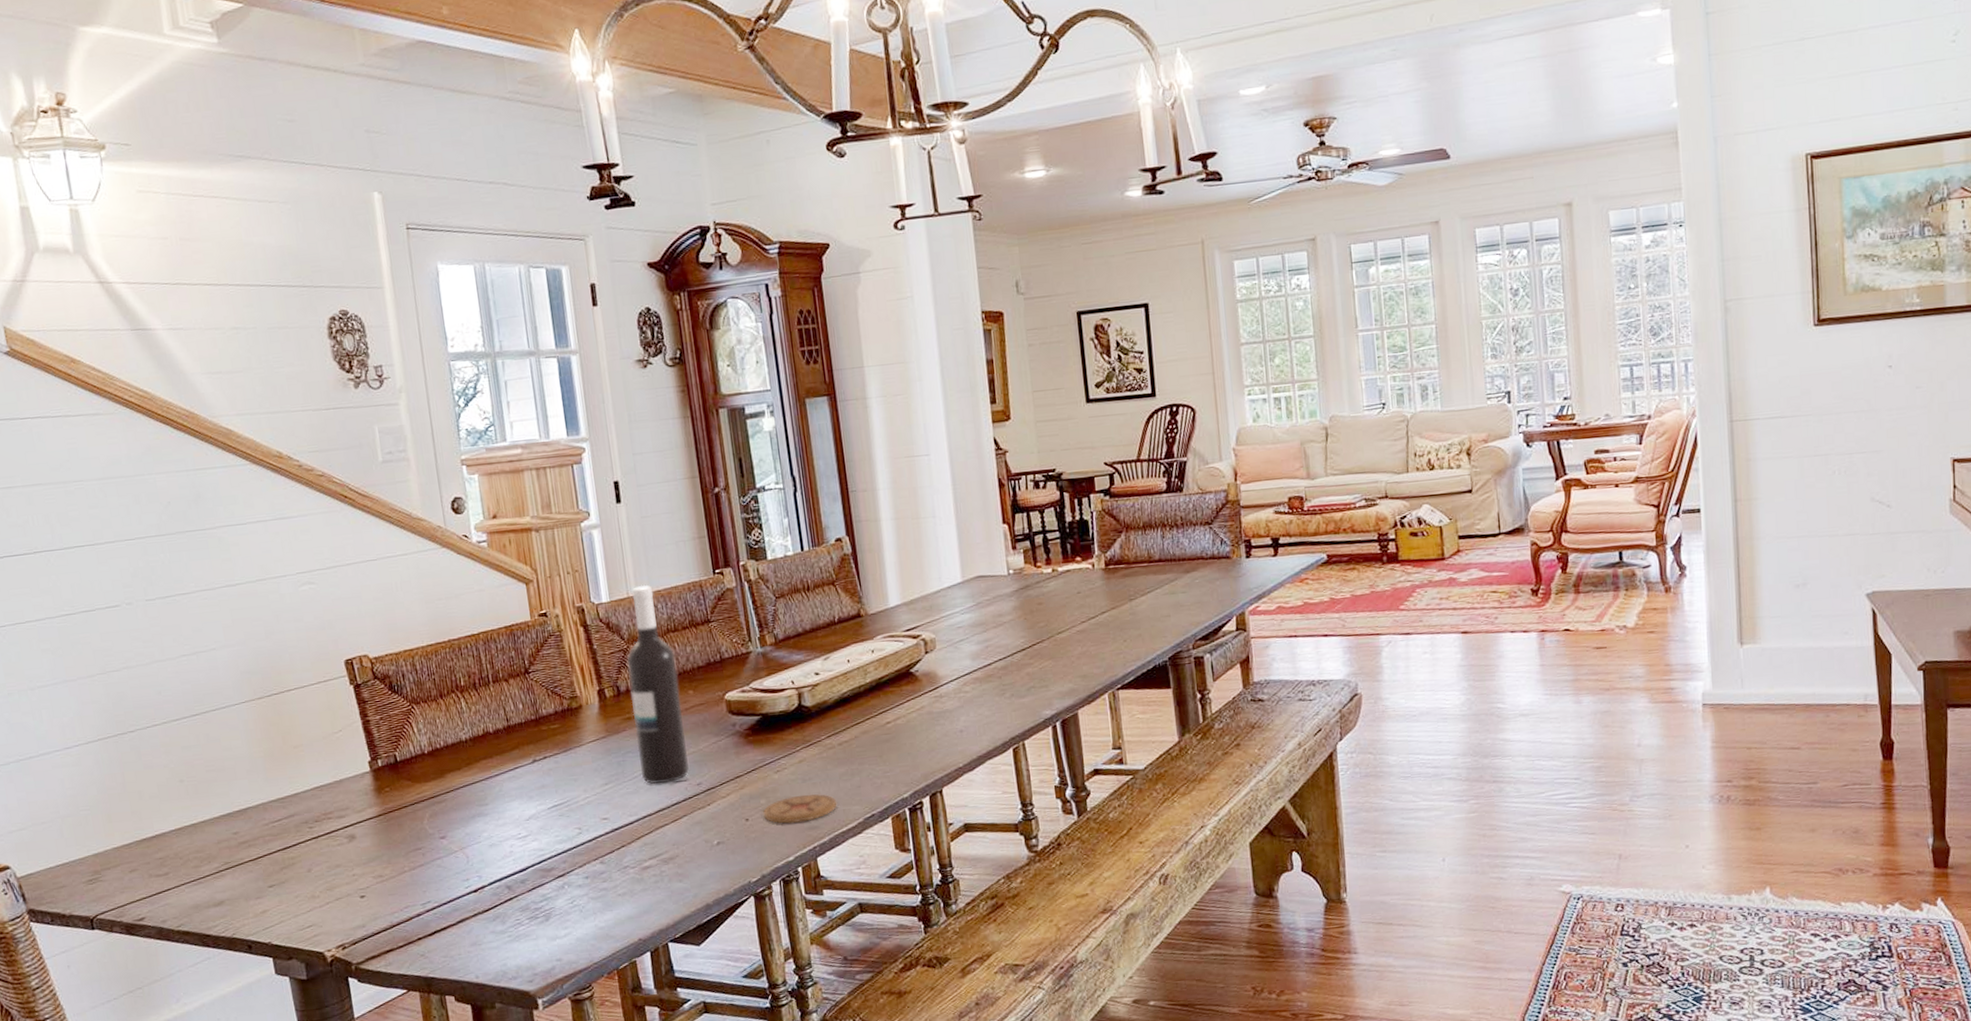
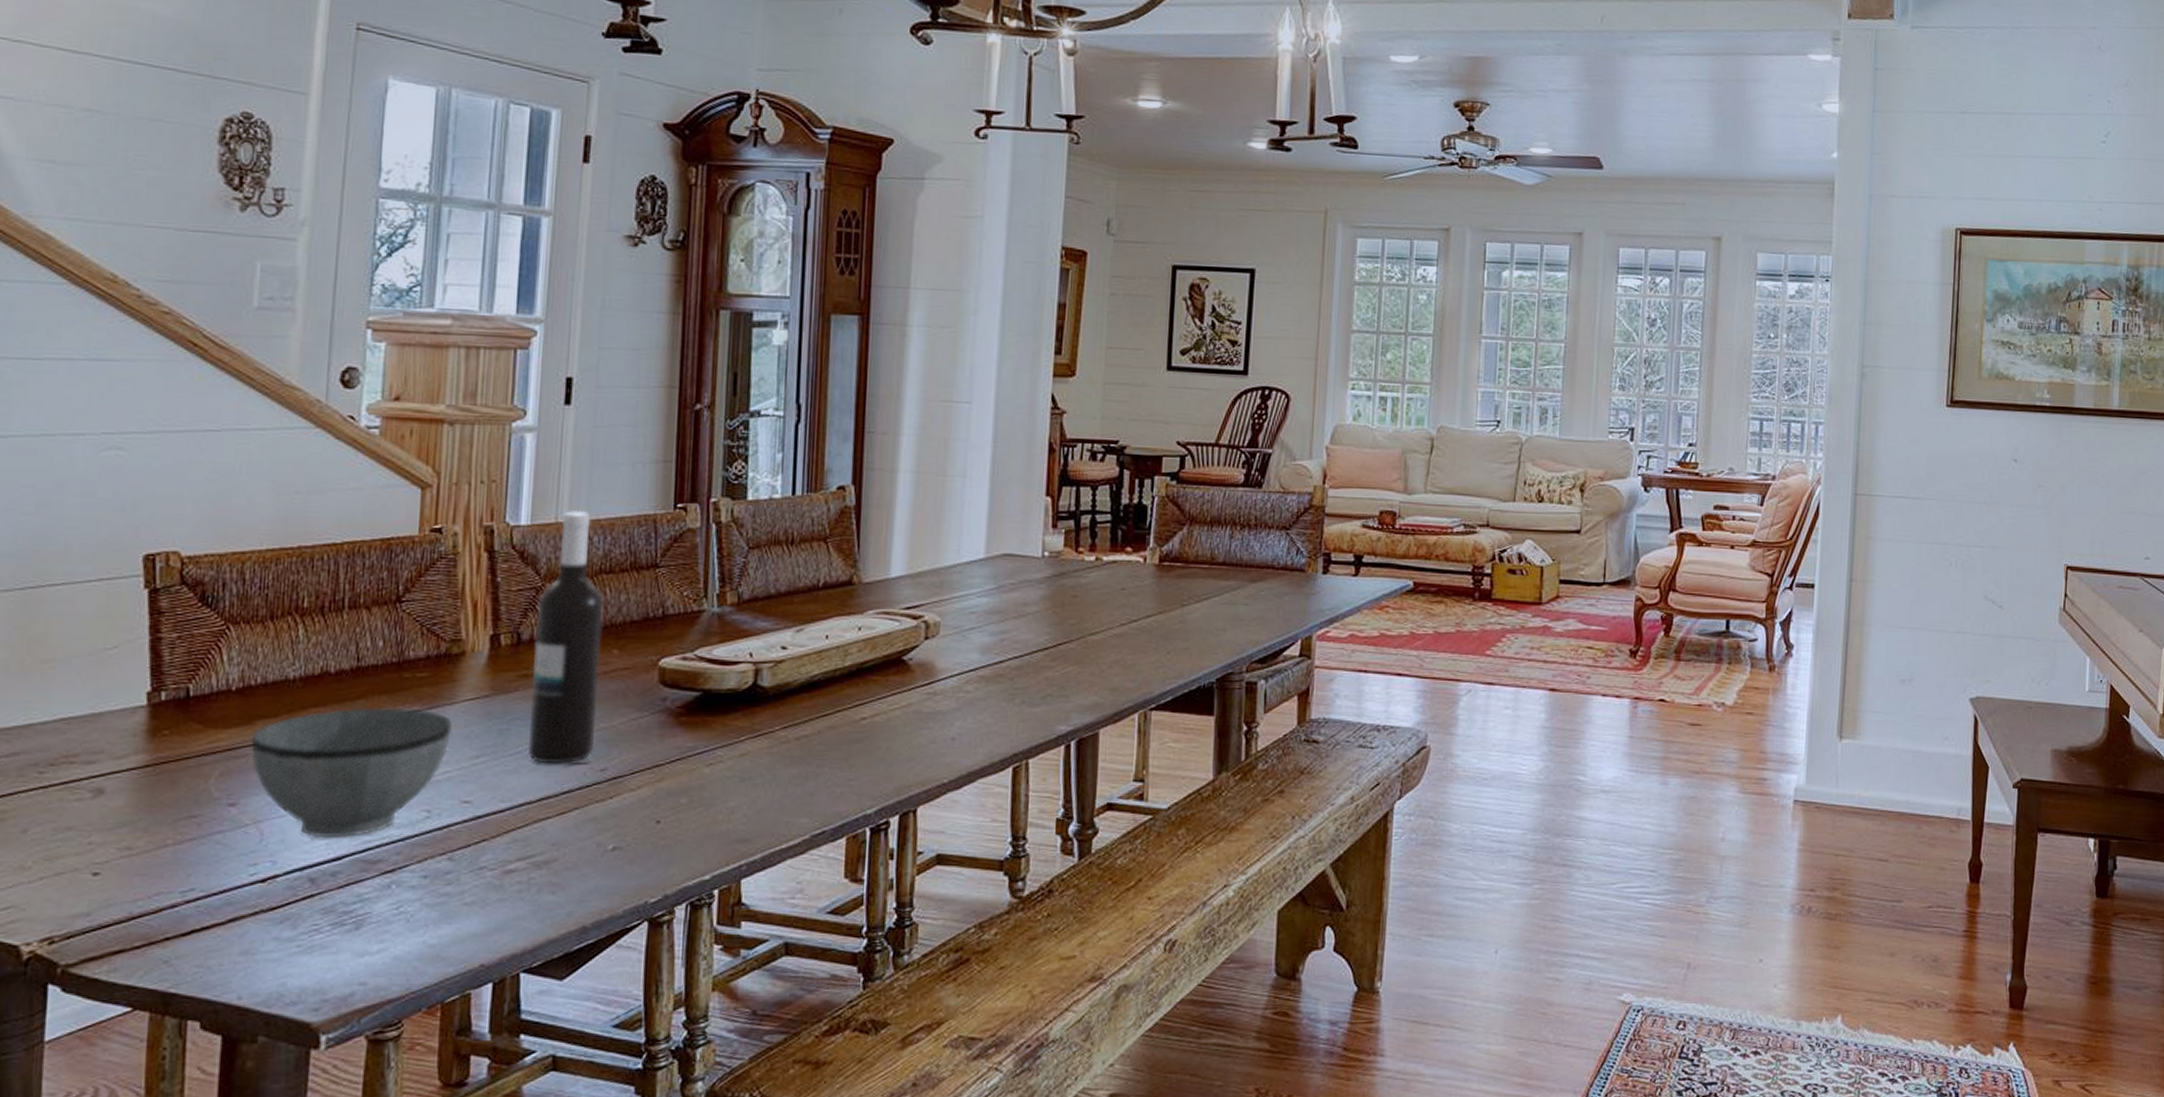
bowl: none [446,752,585,856] -> present [250,707,452,837]
coaster: present [762,794,837,824] -> none [679,797,780,832]

